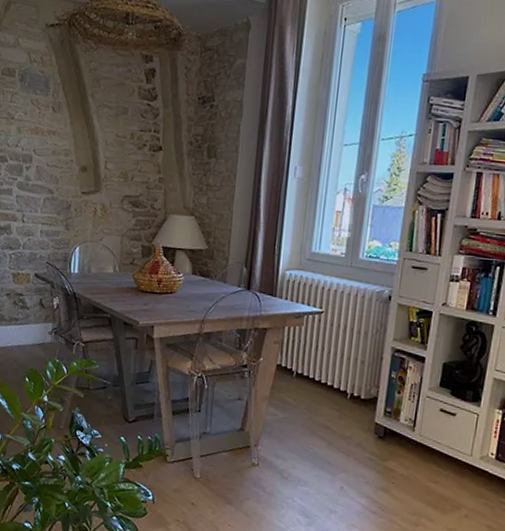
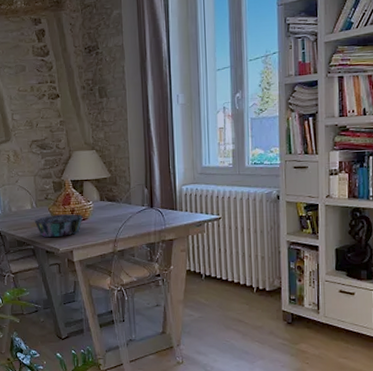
decorative bowl: none [115,282,172,309] -> present [34,214,84,238]

